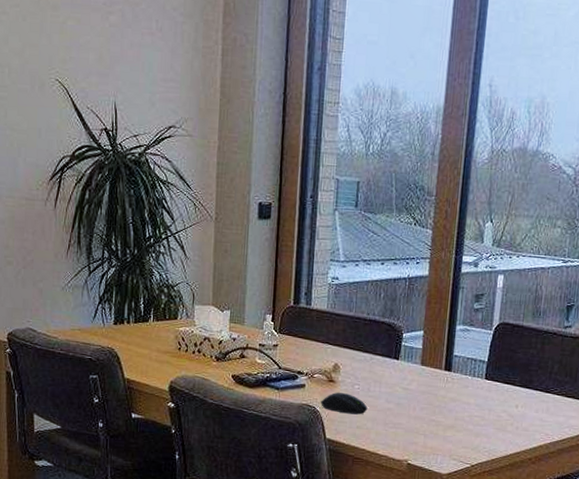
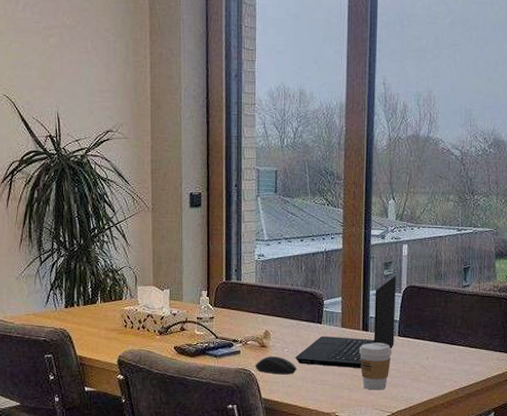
laptop: none [366,309,488,413] -> present [295,275,396,369]
coffee cup: none [439,384,477,439] -> present [359,342,392,390]

